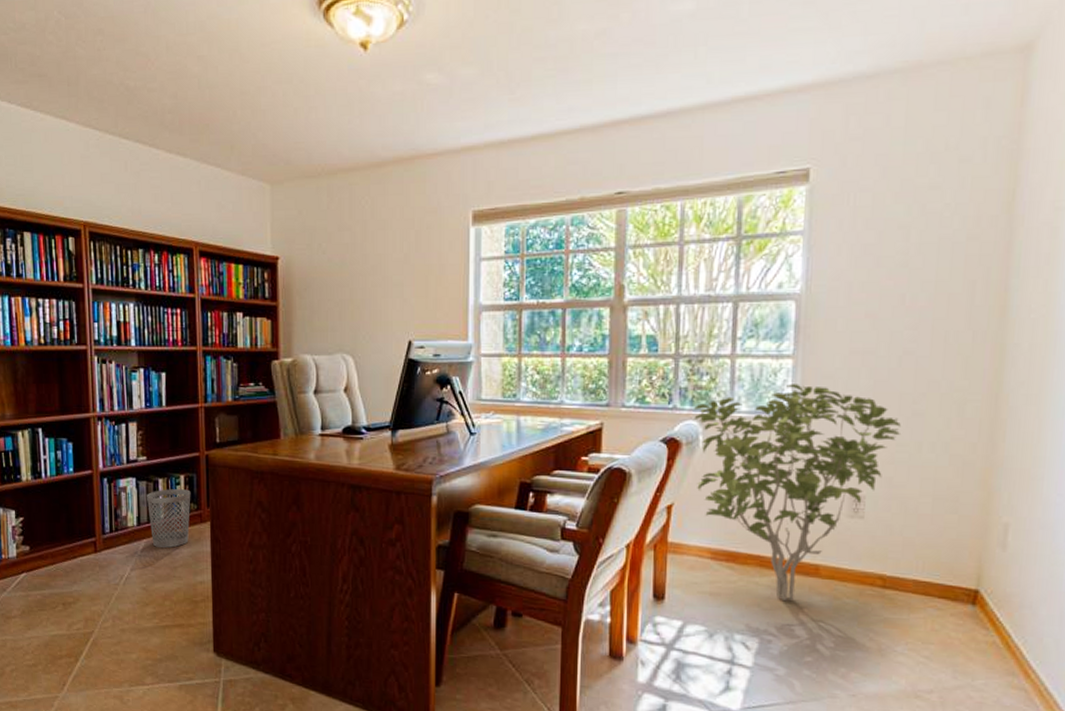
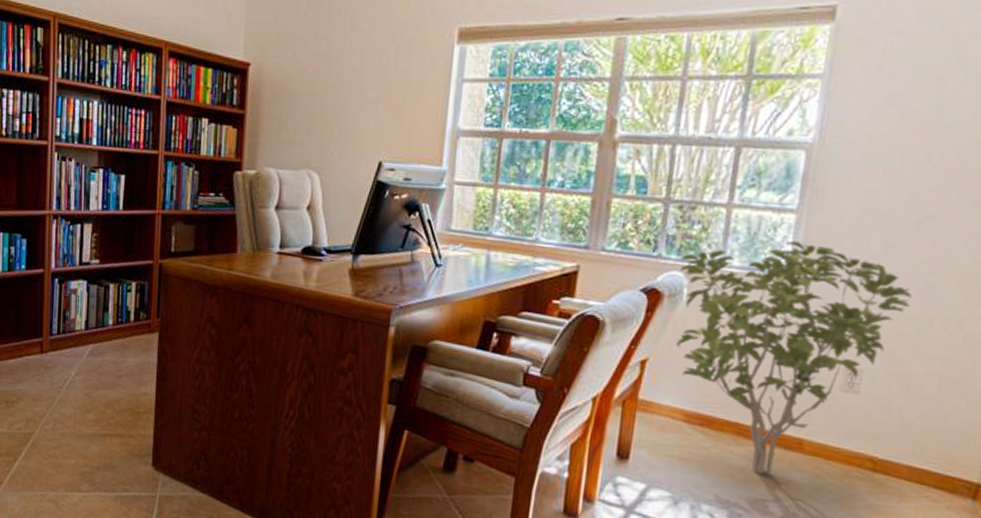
wastebasket: present [147,489,191,549] -> none [96,295,142,356]

